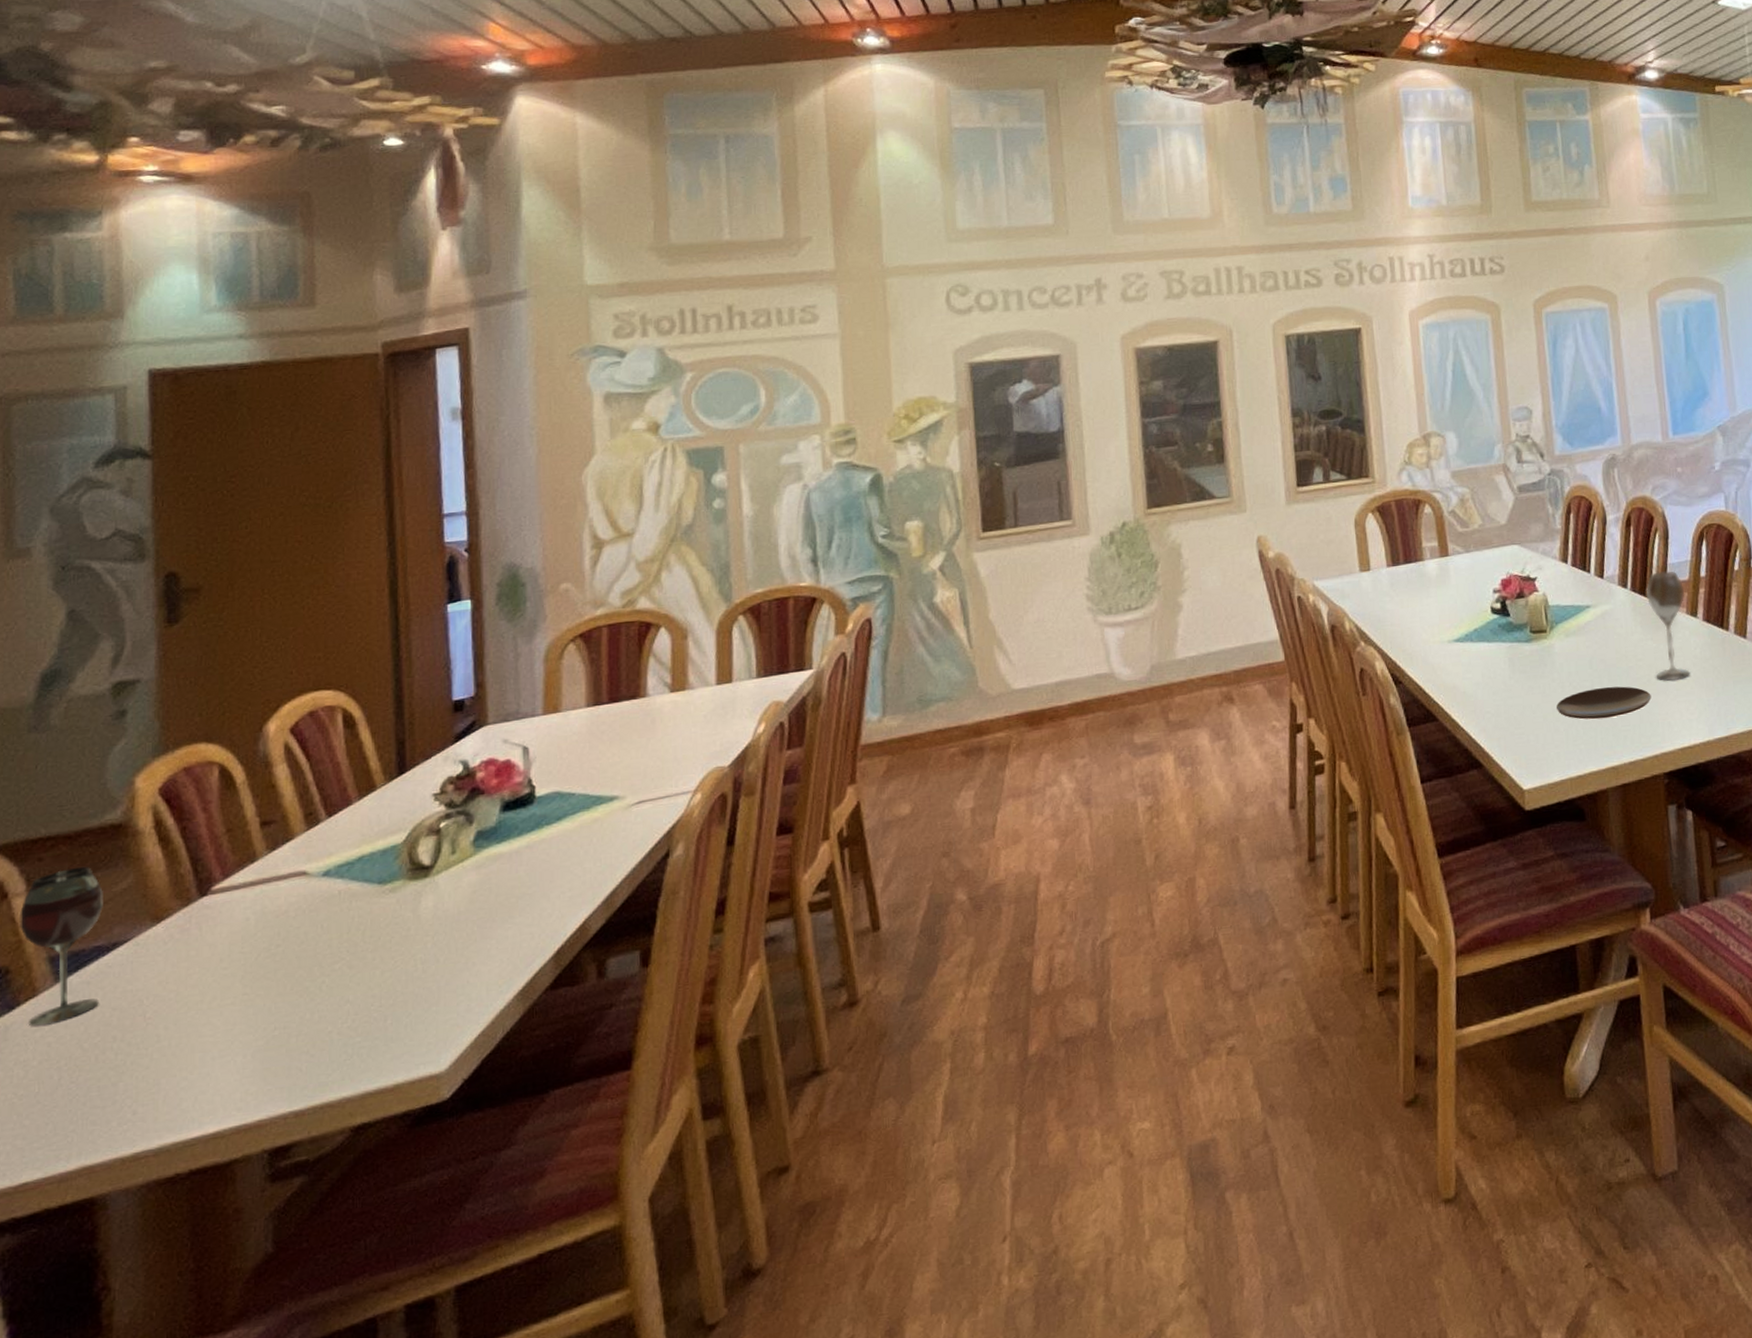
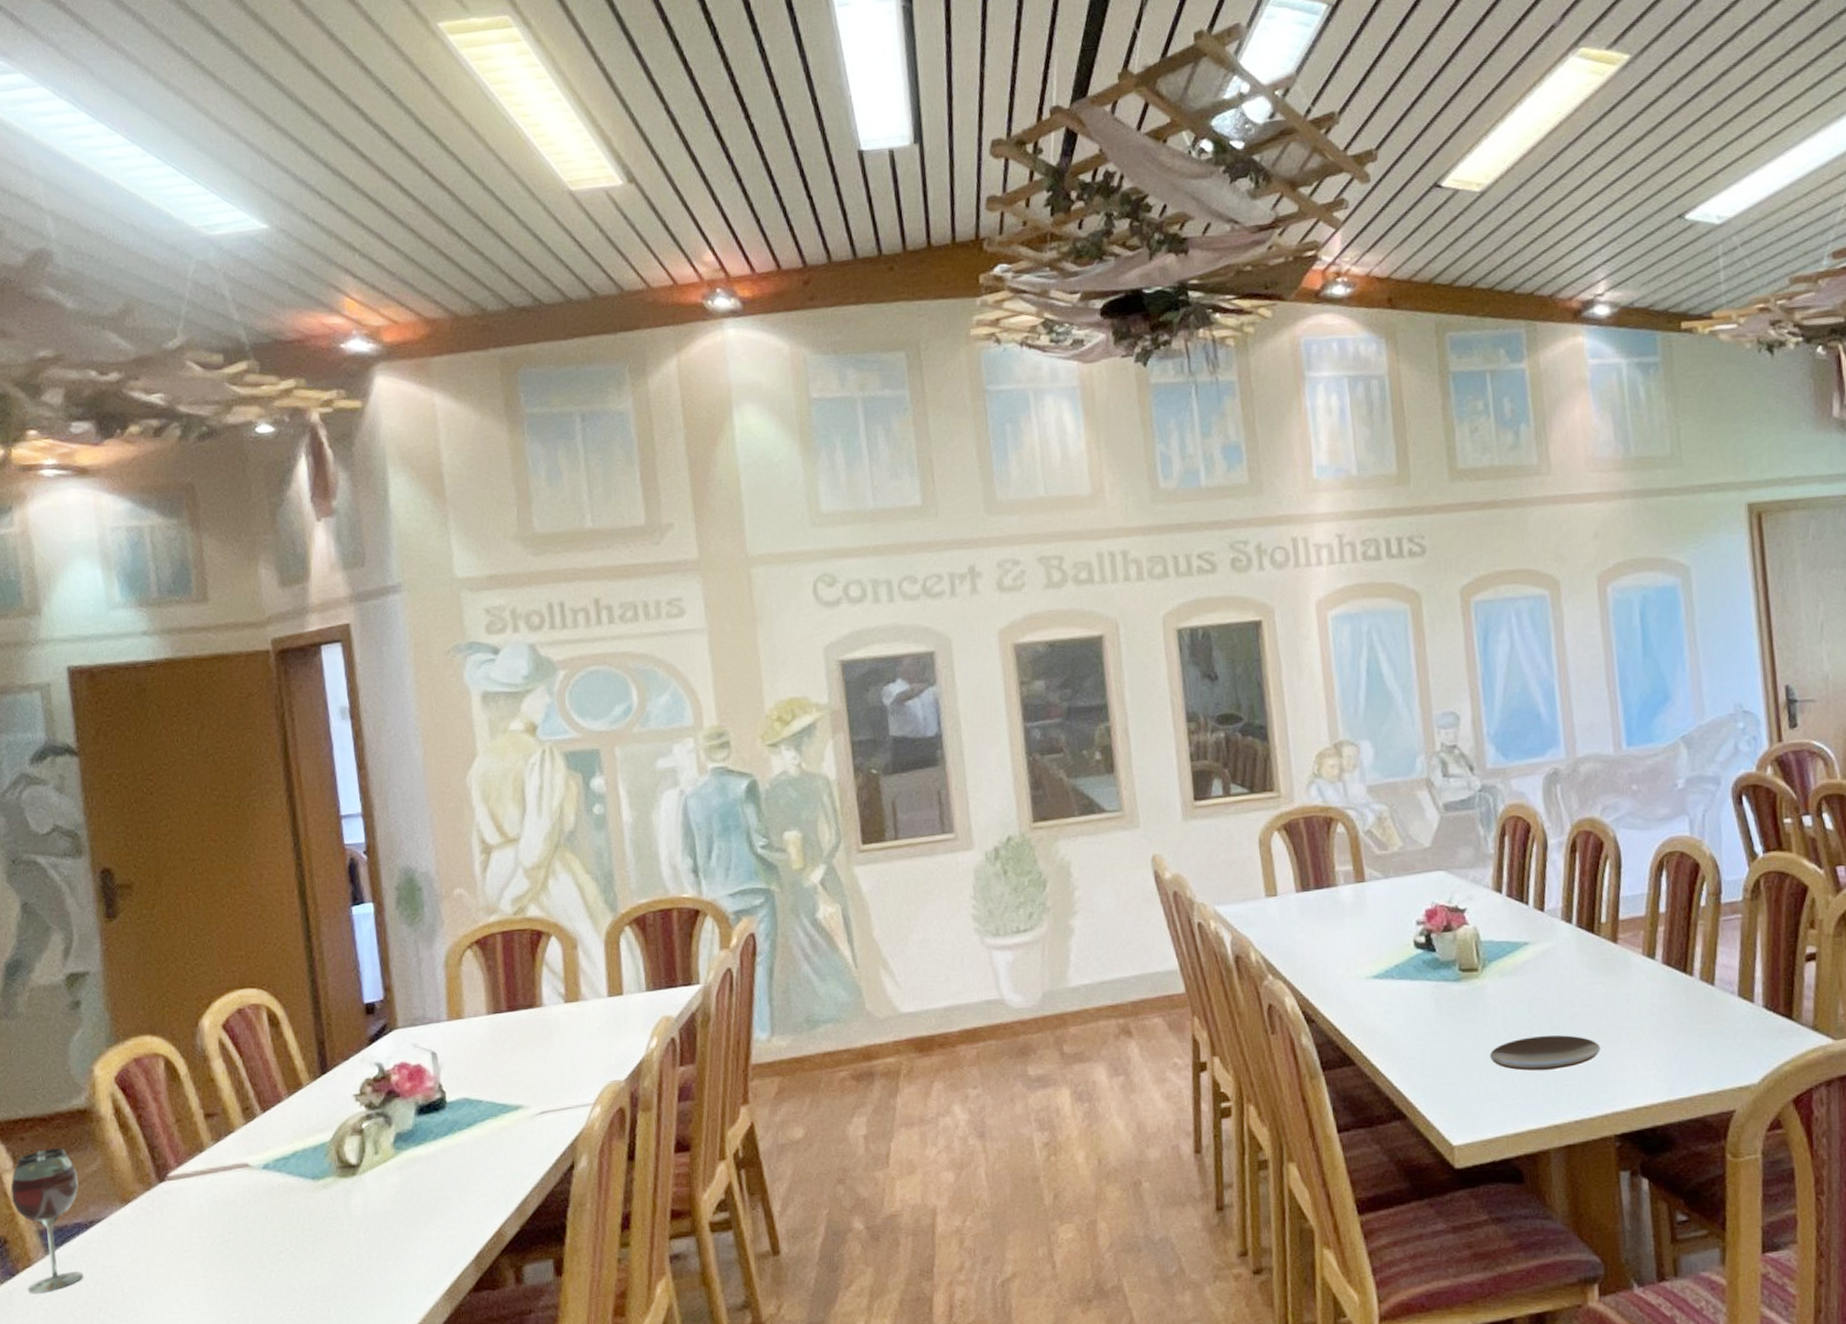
wineglass: present [1645,571,1690,681] -> none [1594,905,1647,1031]

